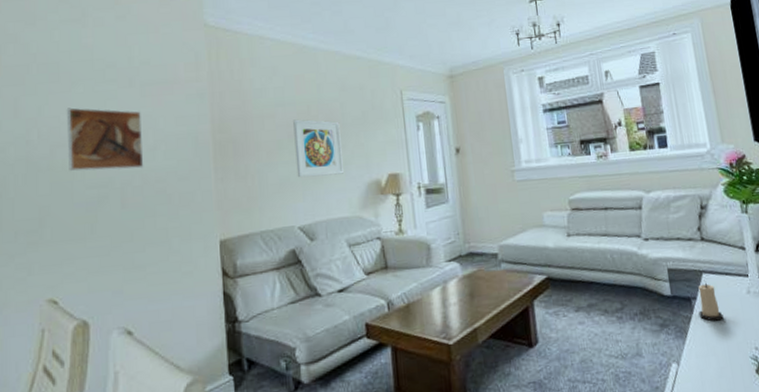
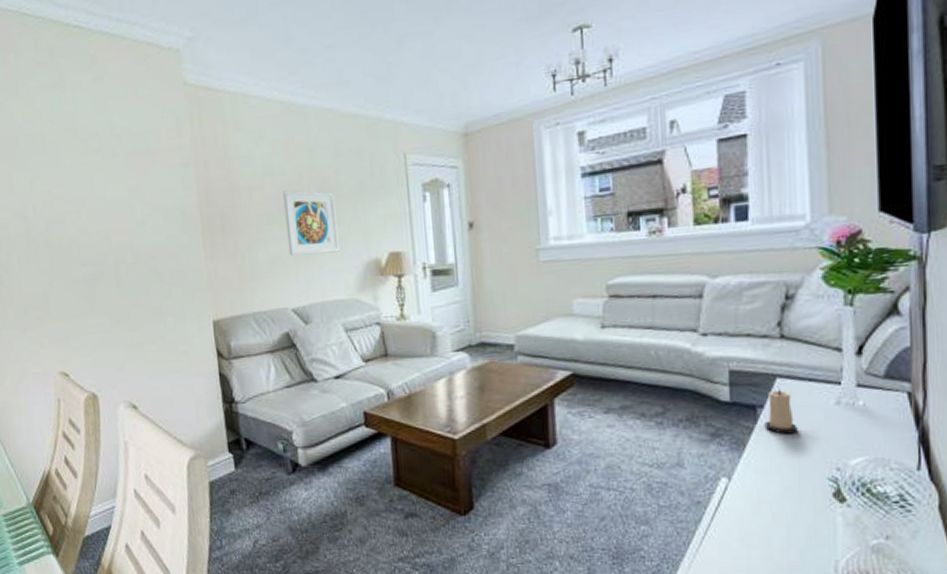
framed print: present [66,107,144,171] -> none [56,181,135,248]

